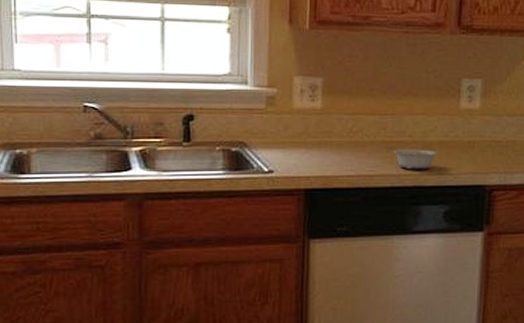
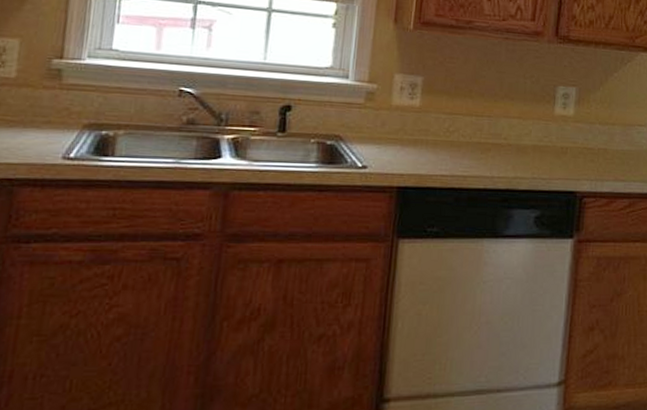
legume: present [386,146,438,170] -> none [481,148,532,173]

